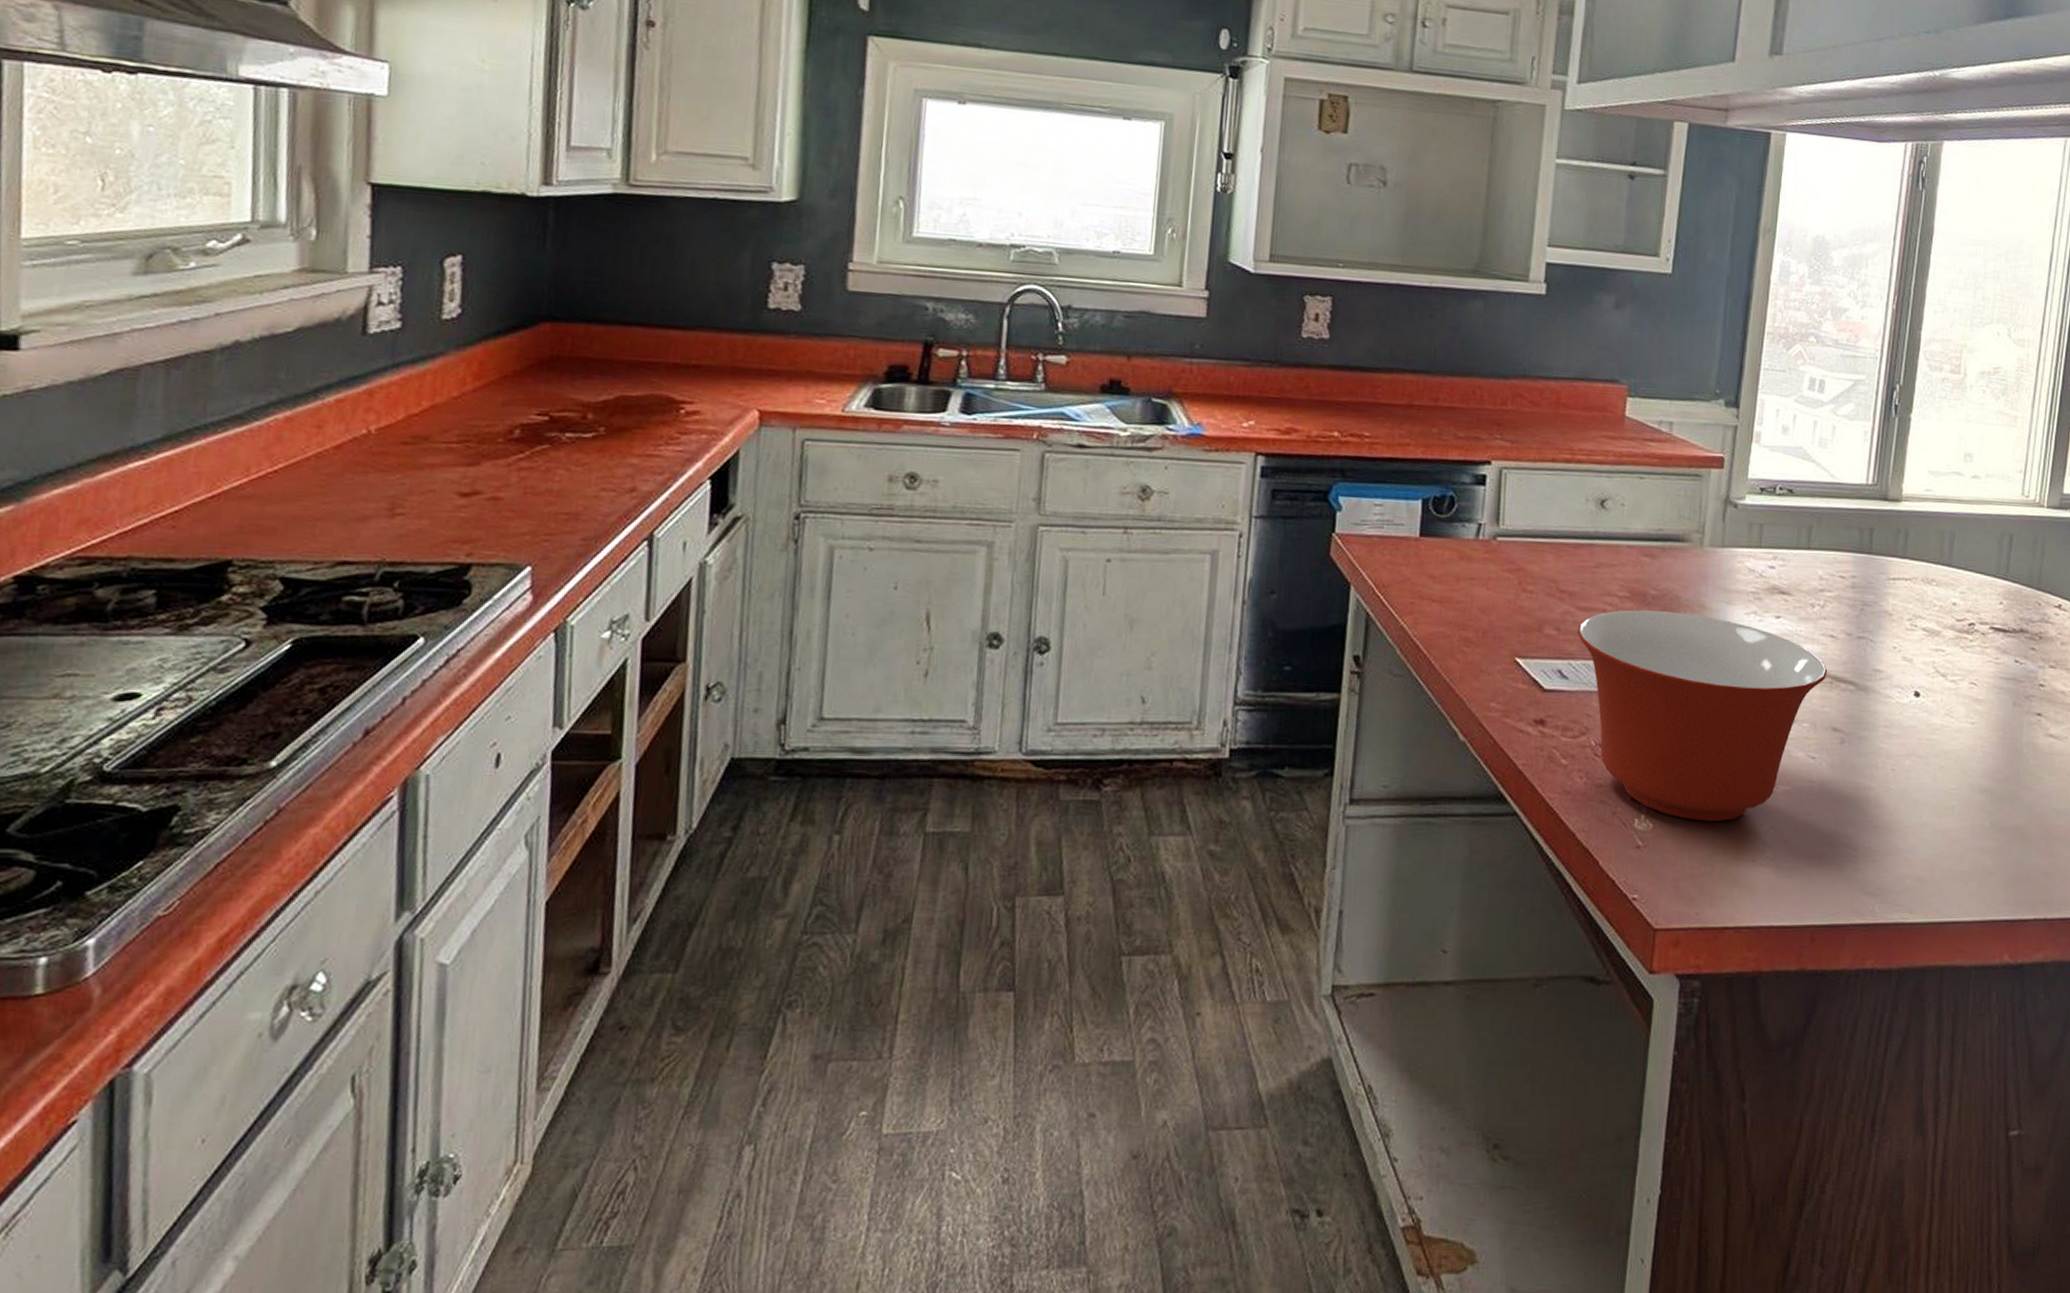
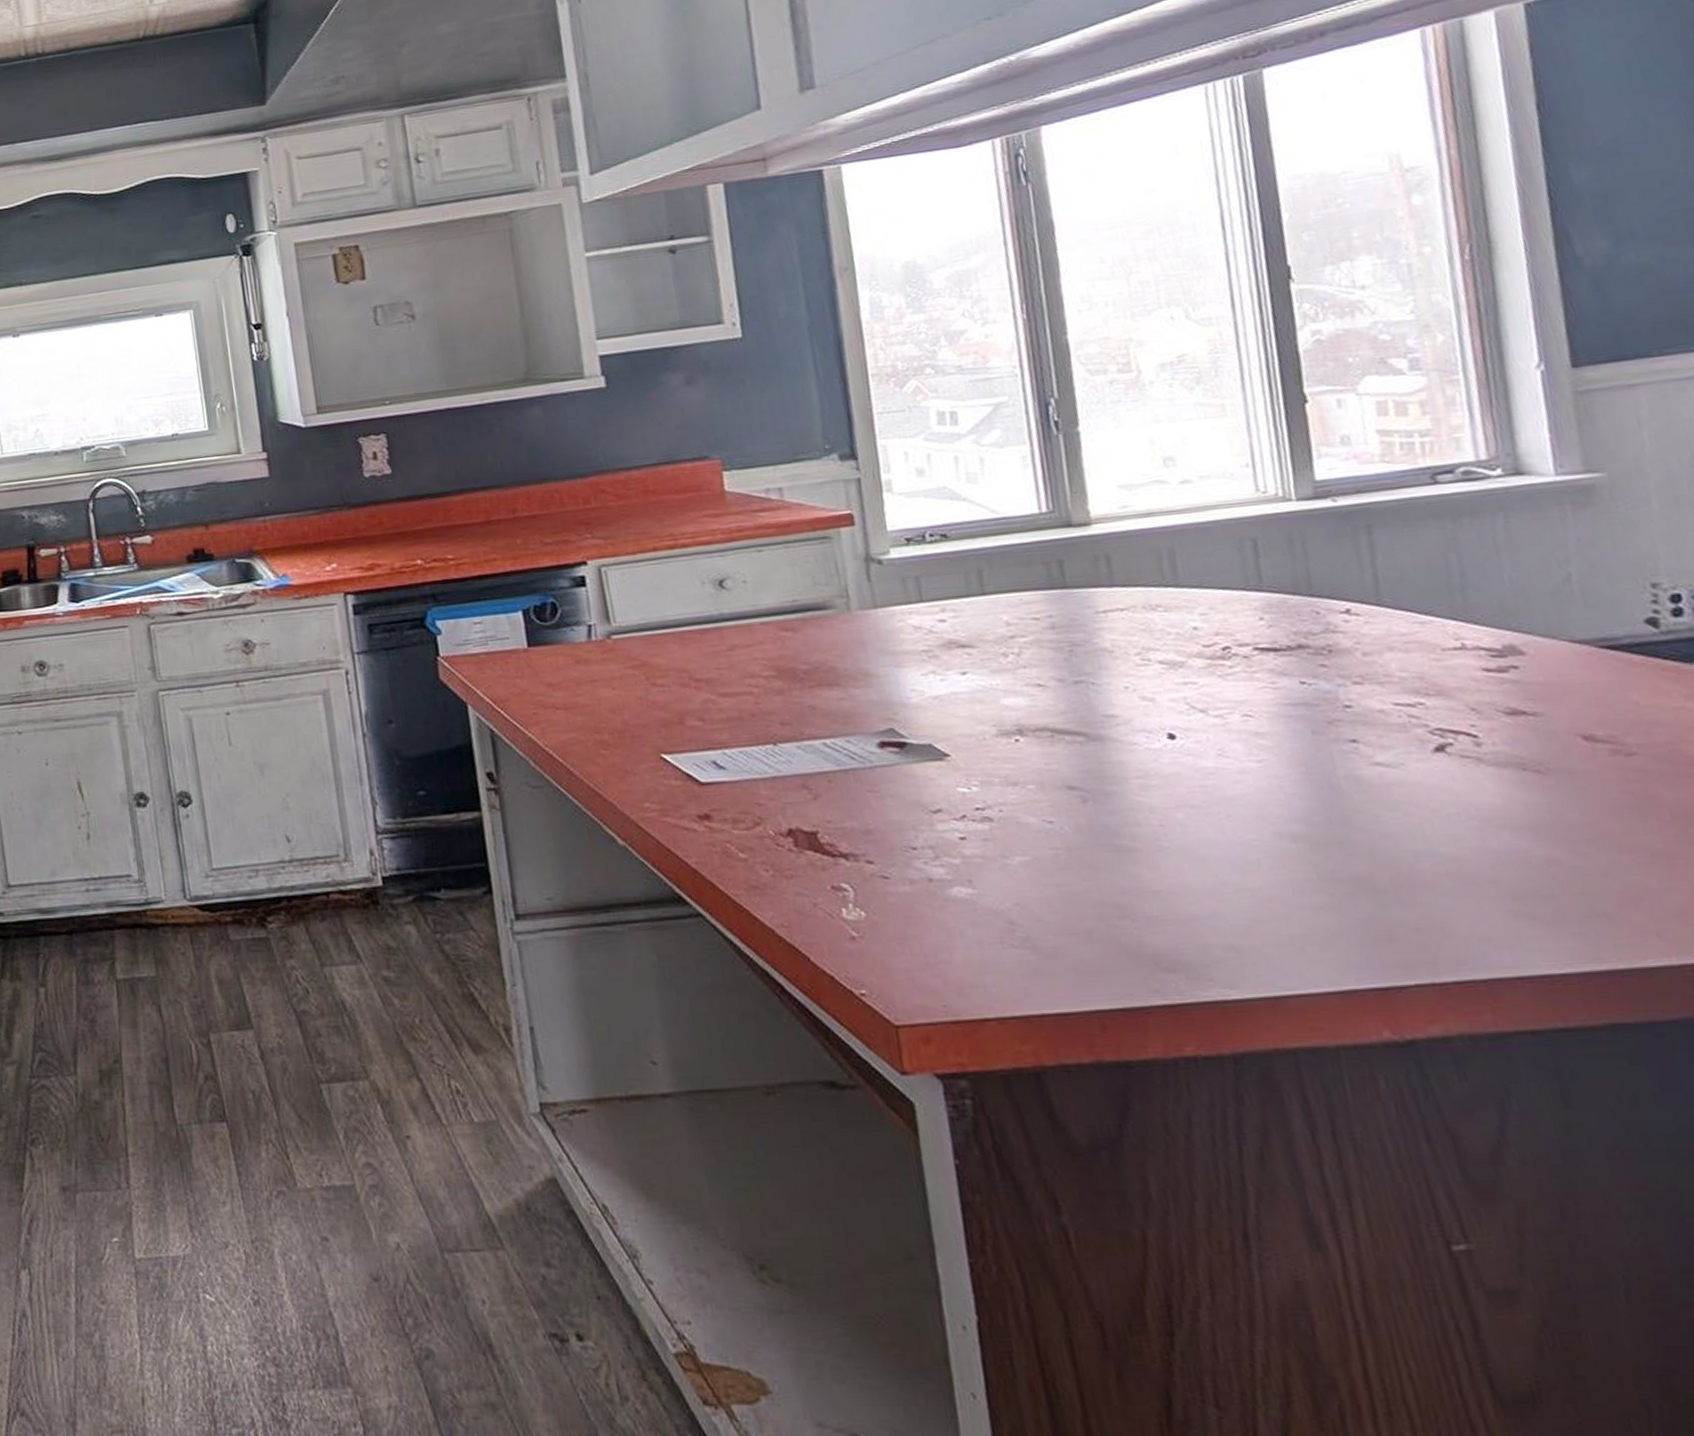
mixing bowl: present [1577,609,1828,822] -> none [724,683,1045,905]

